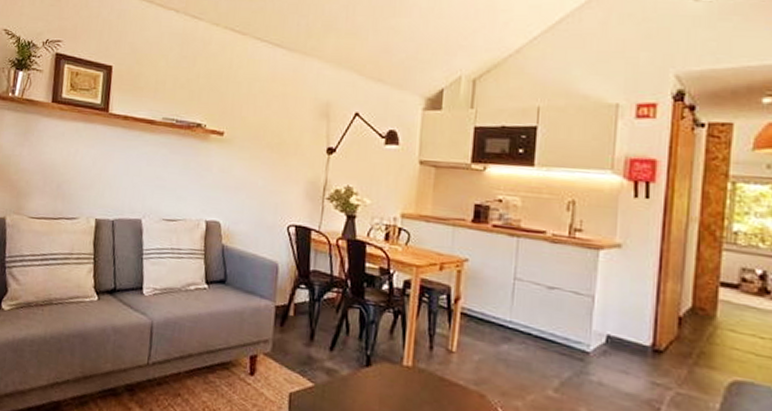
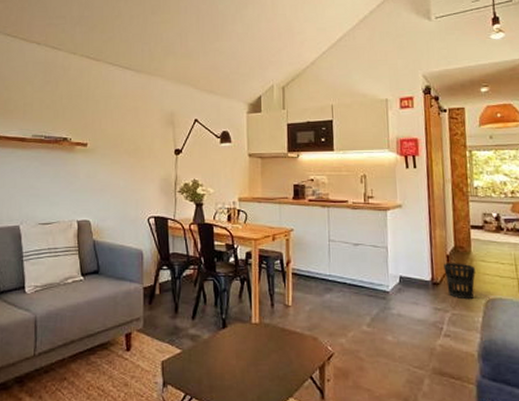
wastebasket: none [672,326,719,379] -> present [444,263,476,300]

